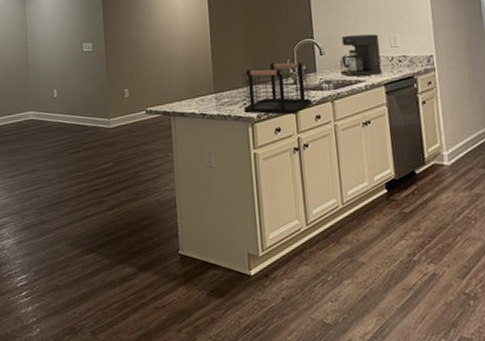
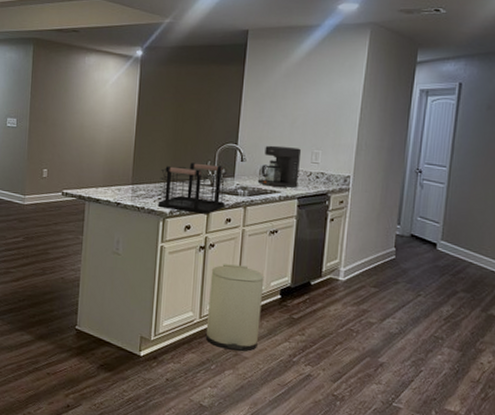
pedal bin: none [309,162,373,256] -> present [206,264,265,352]

